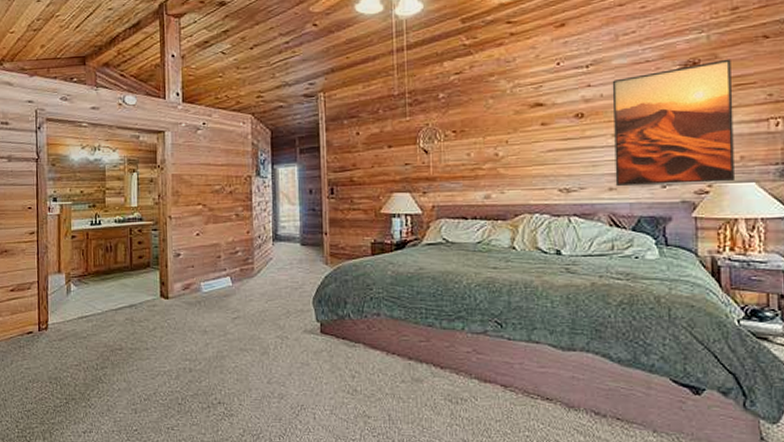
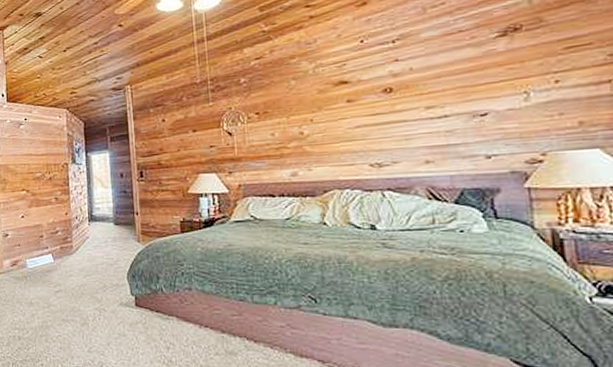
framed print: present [612,59,736,187] -> none [422,21,575,160]

